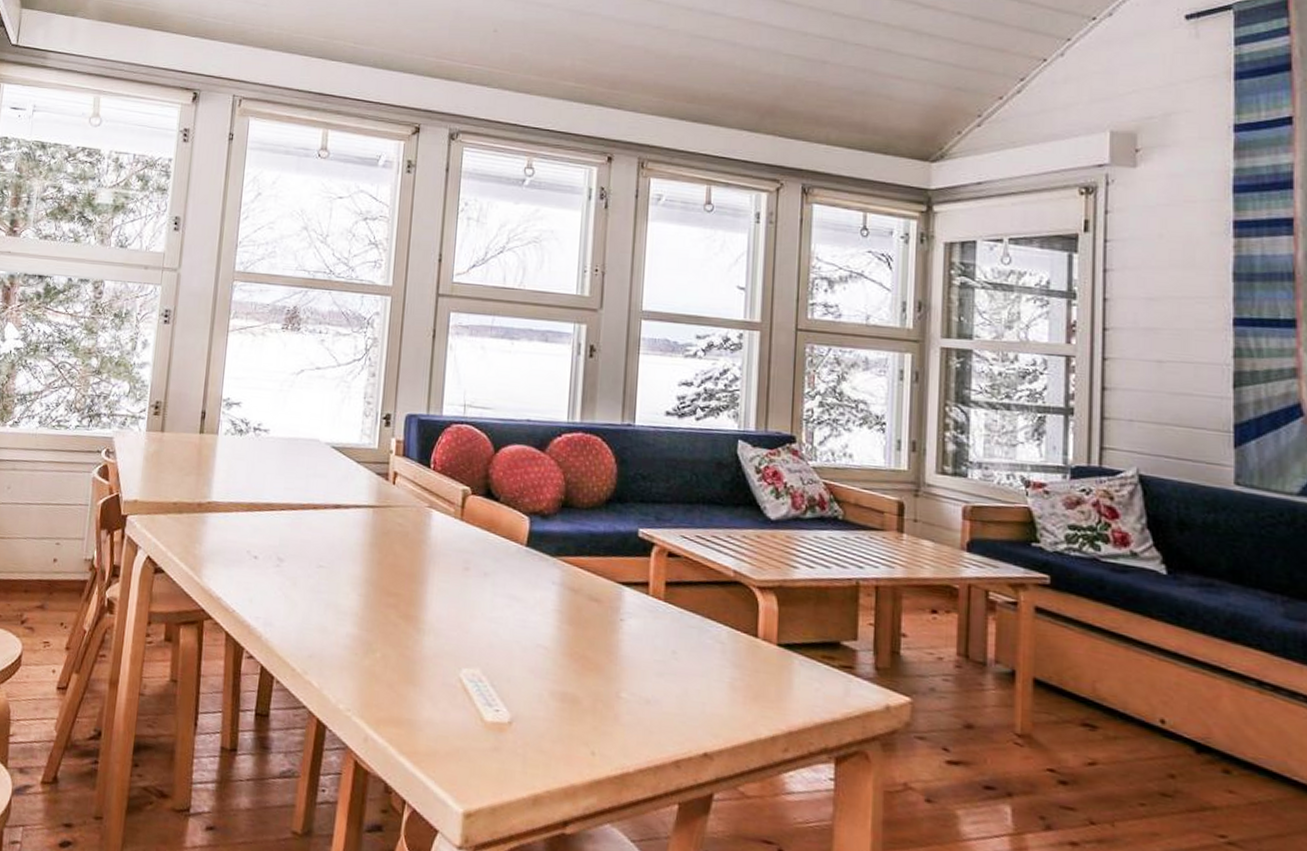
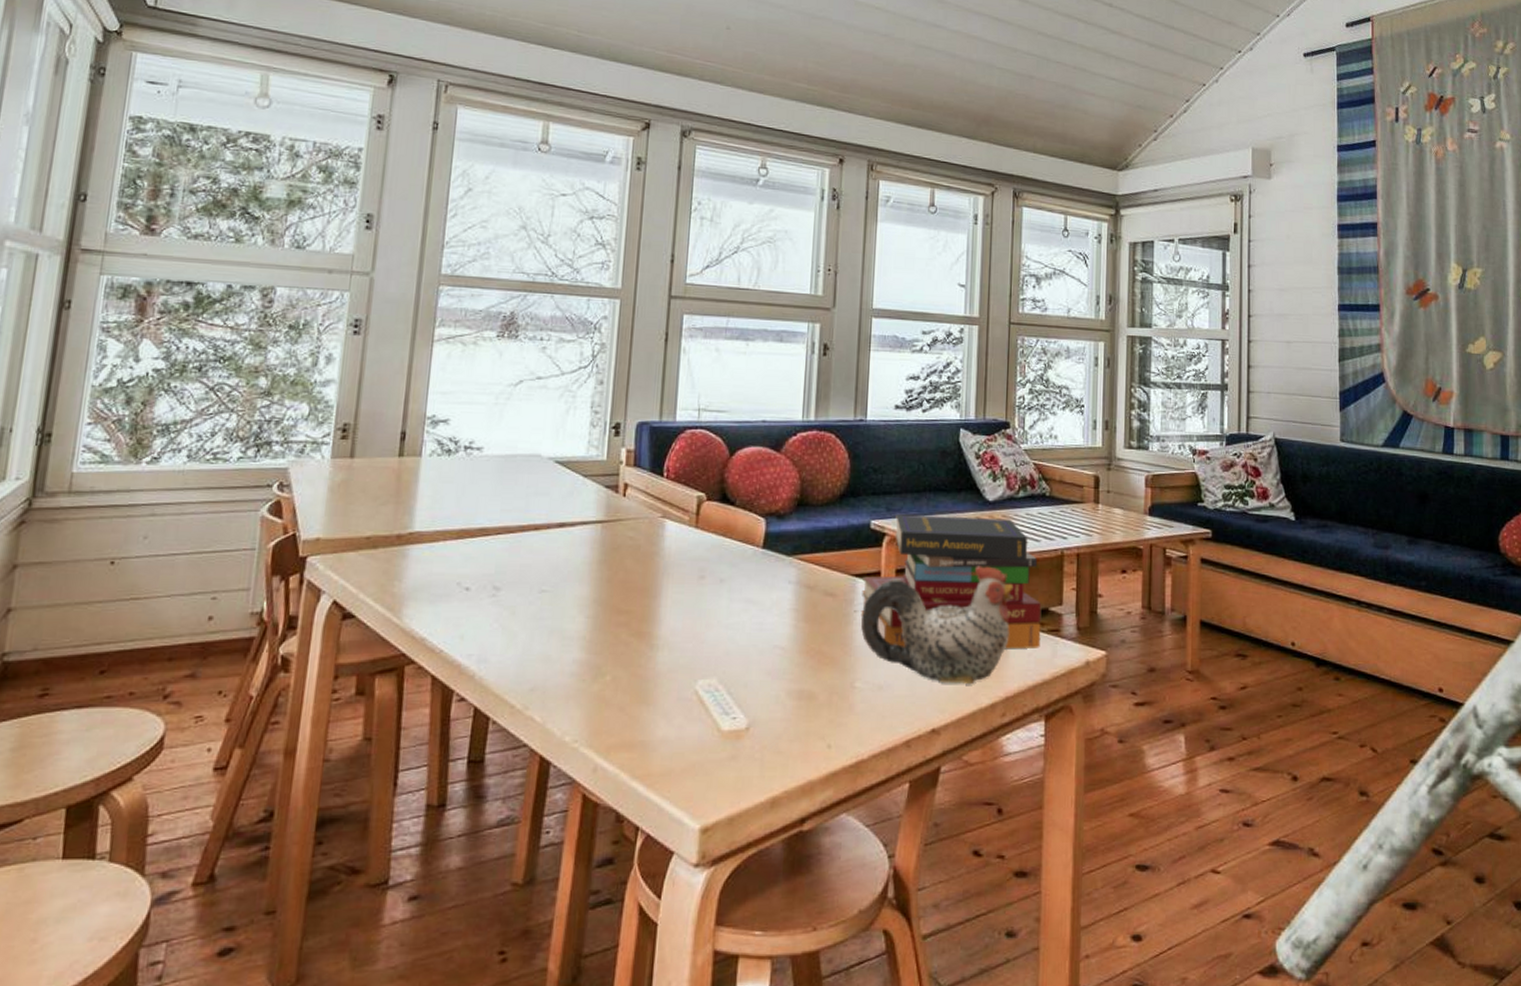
books: none [627,525,832,684] -> present [861,514,1042,648]
chicken figurine: none [627,587,800,712] -> present [861,566,1014,684]

